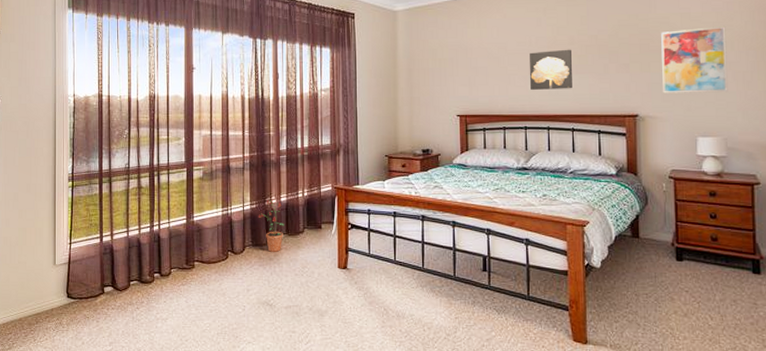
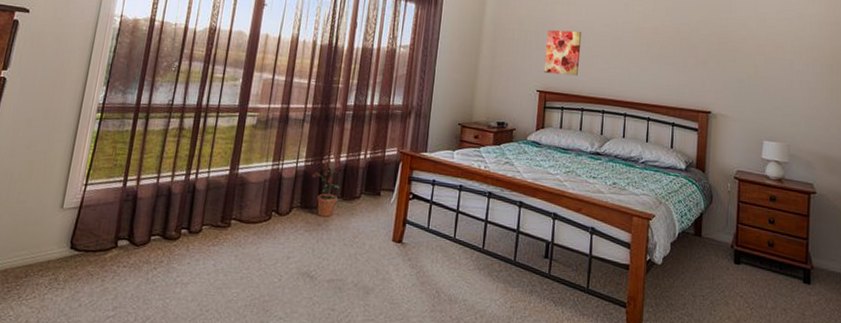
wall art: none [460,52,497,97] -> present [543,30,582,76]
wall art: present [530,49,572,90] -> none [612,36,655,78]
wall art: present [661,26,728,94] -> none [736,33,797,100]

